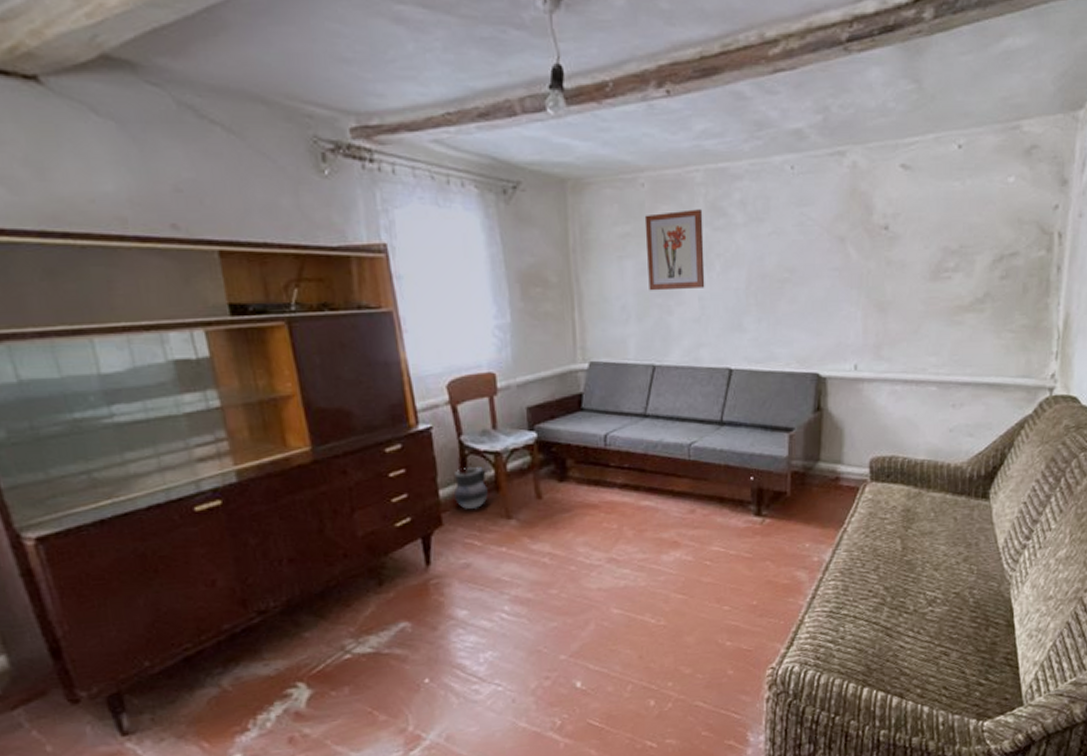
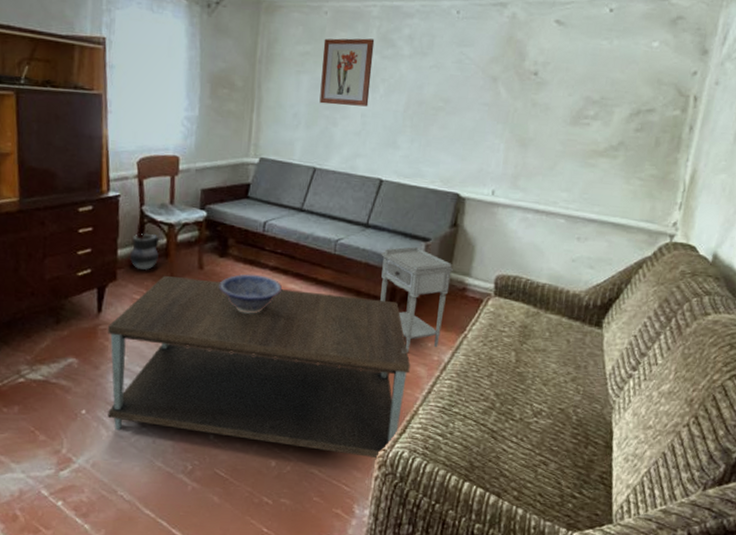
coffee table: none [441,504,789,696] -> present [108,275,411,459]
decorative bowl: none [562,495,636,542] -> present [219,274,283,314]
nightstand: none [741,440,824,557] -> present [380,247,454,352]

